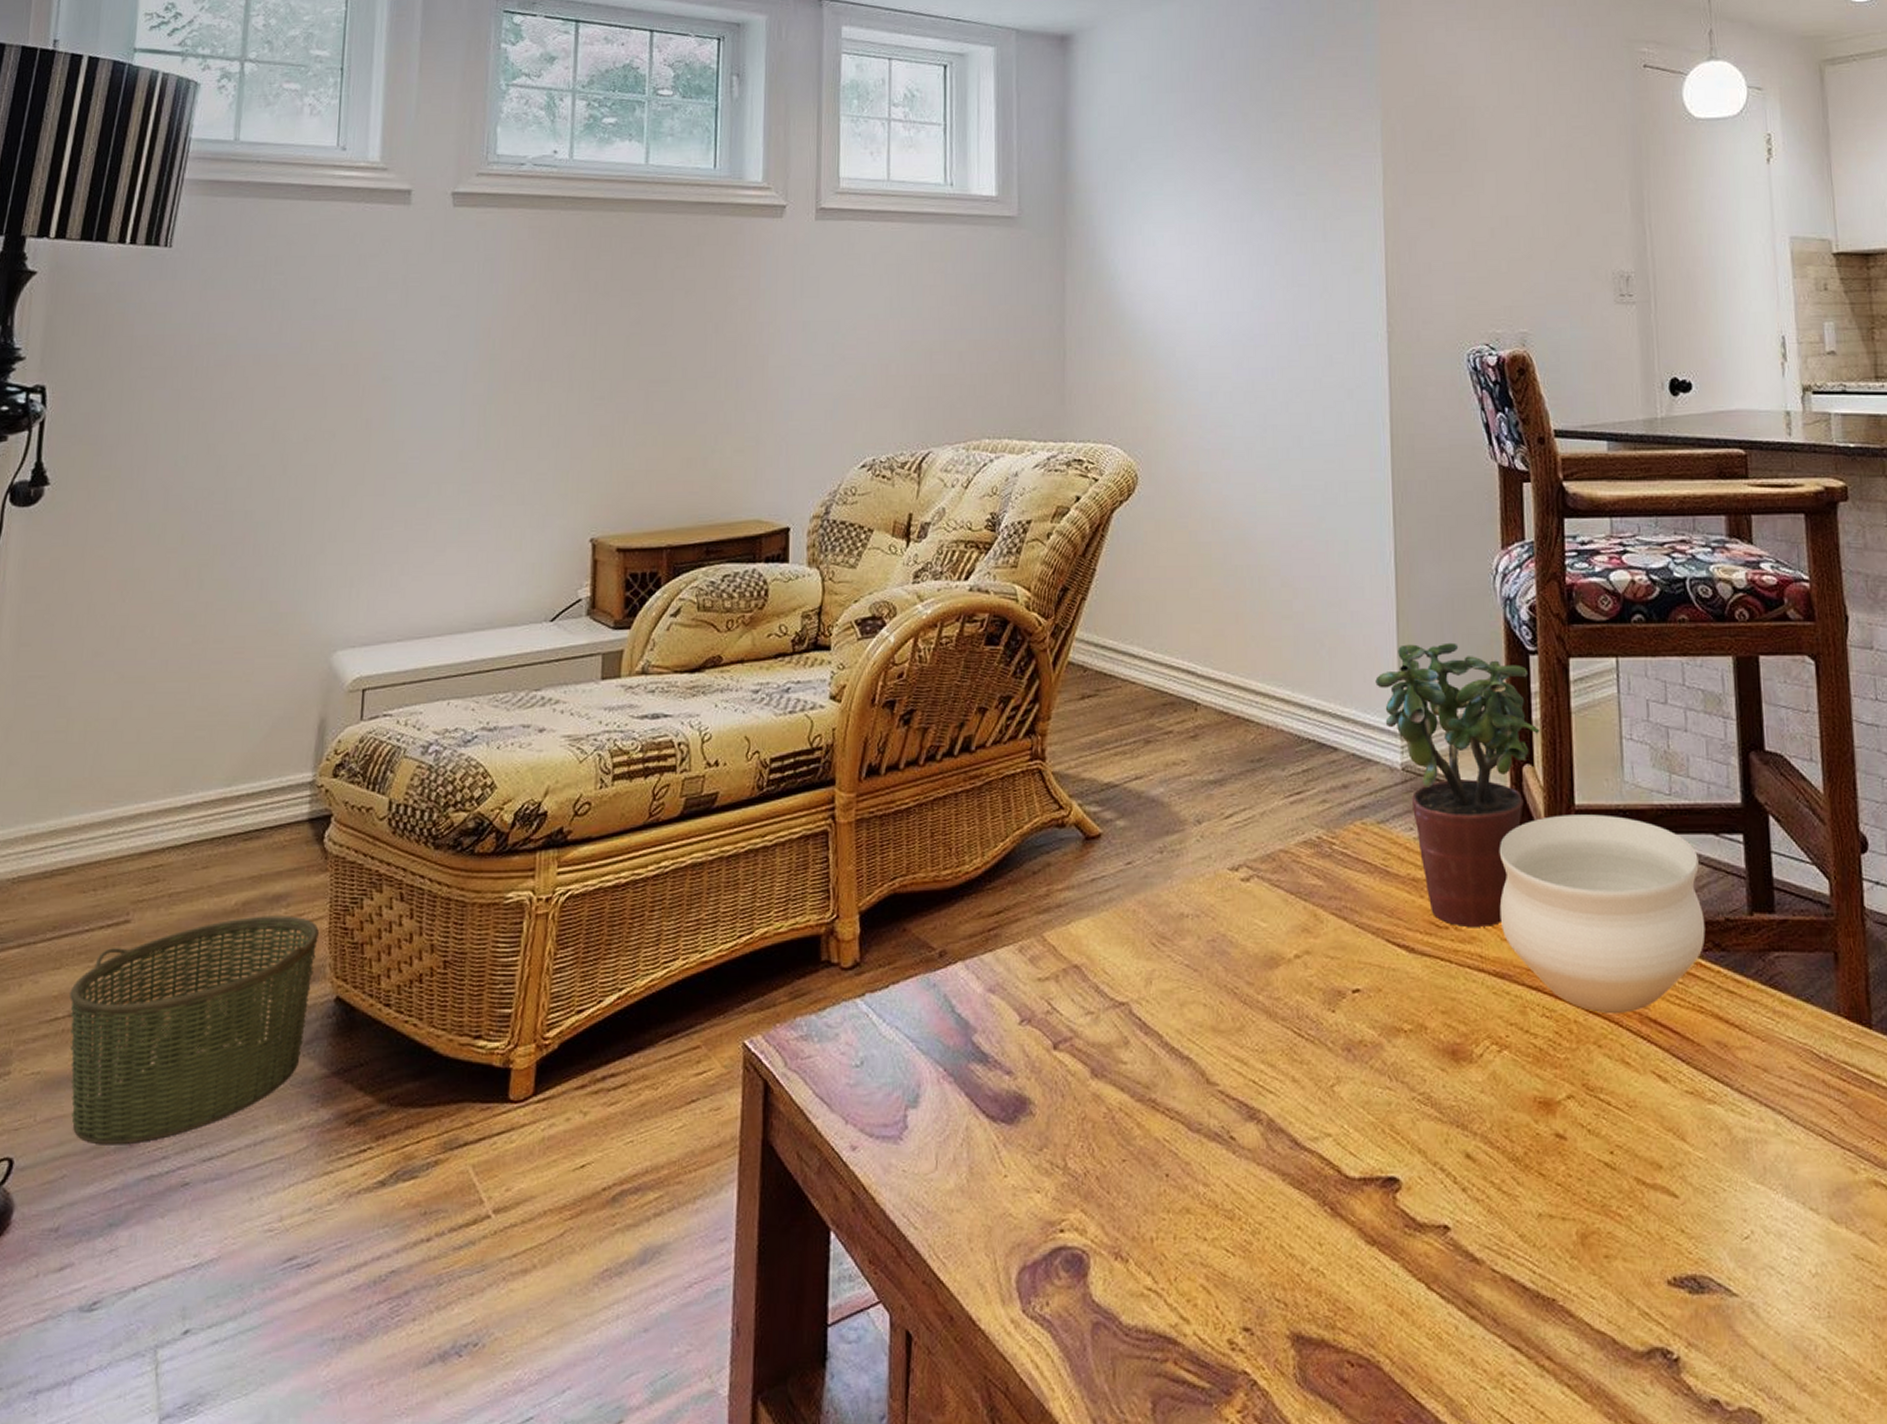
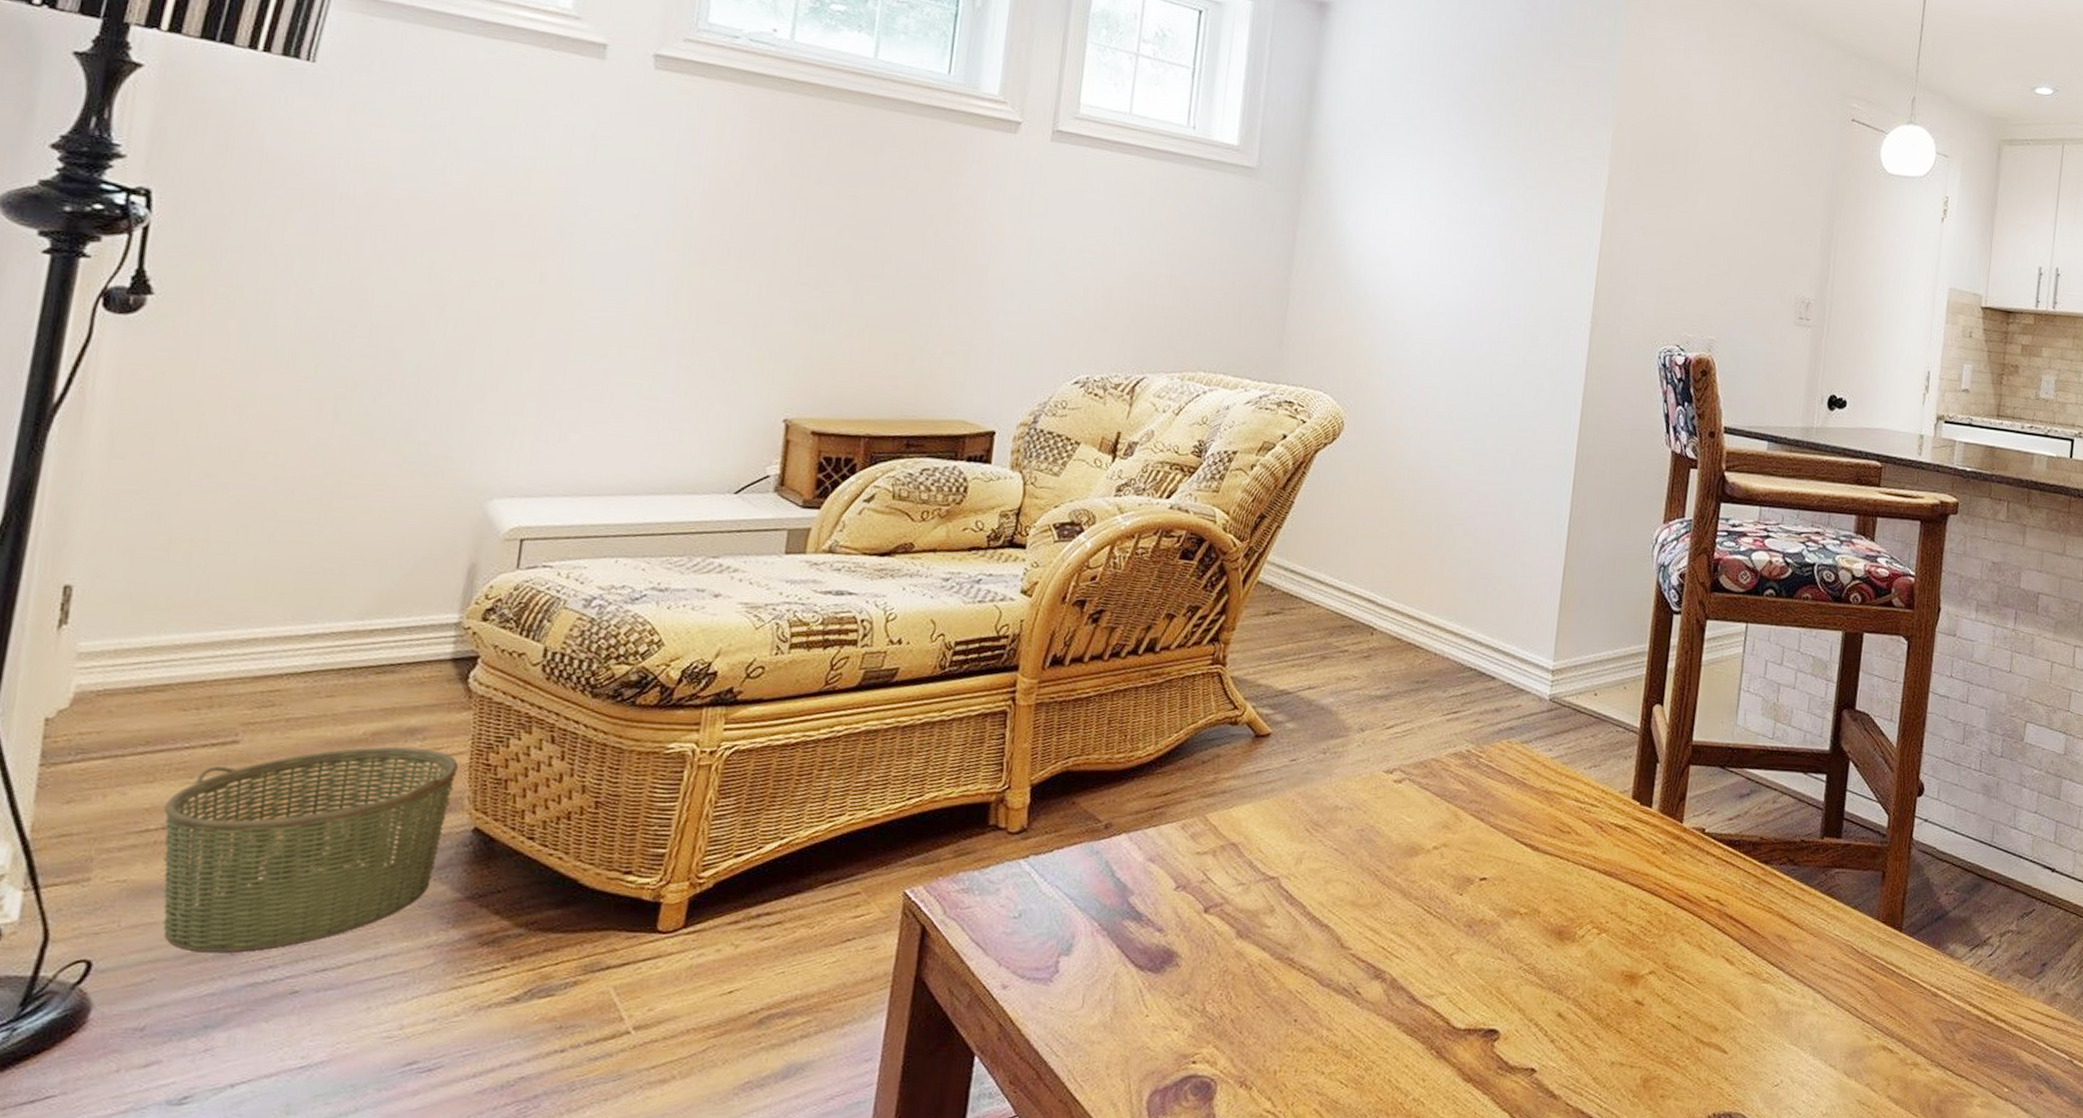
potted plant: present [1375,642,1540,927] -> none [1536,595,1673,834]
bowl: present [1499,814,1706,1014] -> none [1615,748,1787,910]

